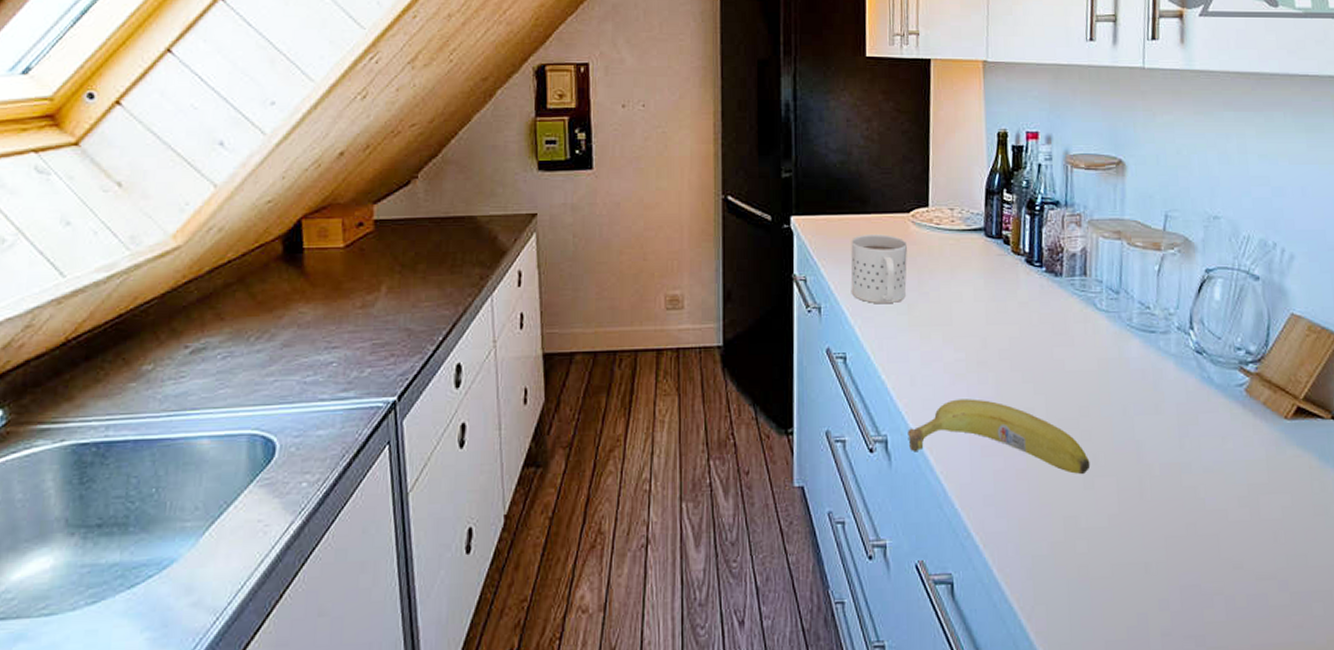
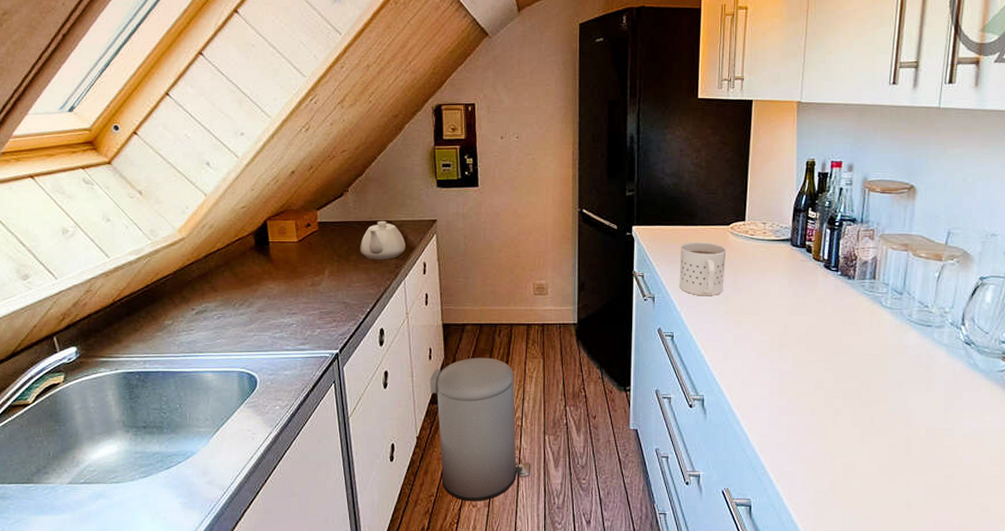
teapot: none [431,216,494,270] -> present [360,220,406,260]
pedal bin: none [523,397,663,606] -> present [429,357,531,502]
fruit: present [907,399,1091,475] -> none [720,371,868,433]

